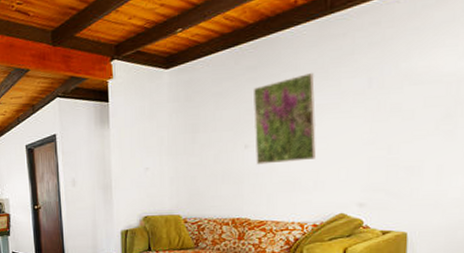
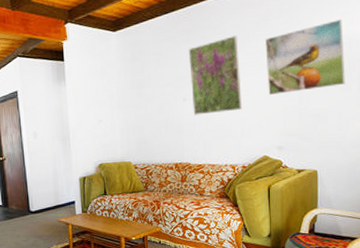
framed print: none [348,52,450,144] -> present [265,19,345,96]

